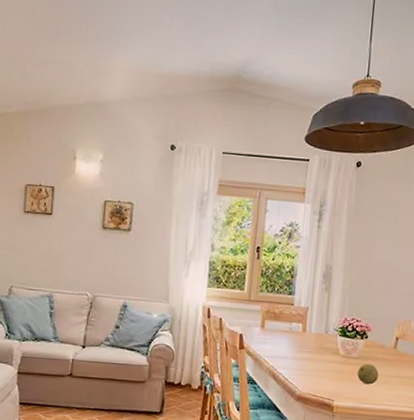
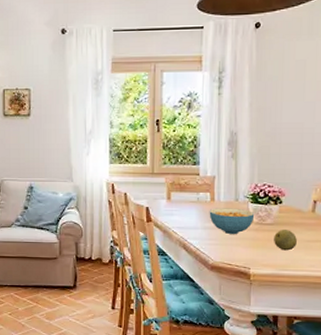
cereal bowl: none [299,339,342,367] -> present [209,208,255,235]

